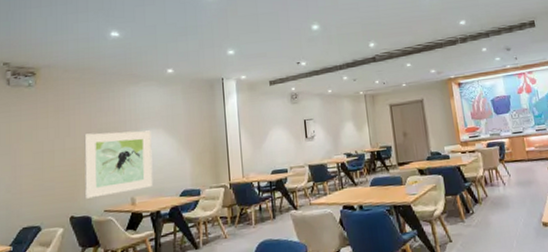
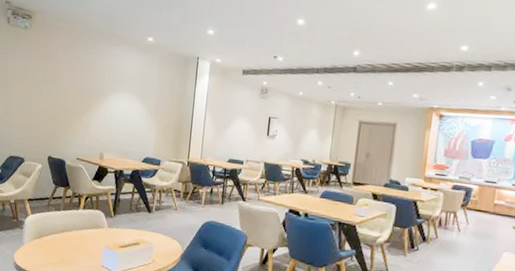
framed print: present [84,130,153,199] -> none [61,84,125,148]

